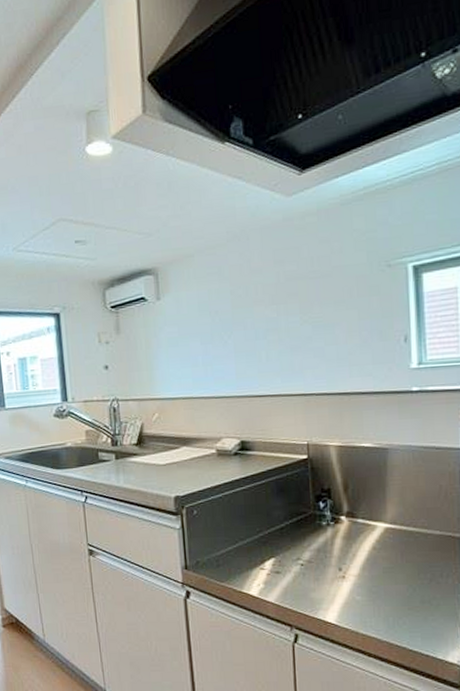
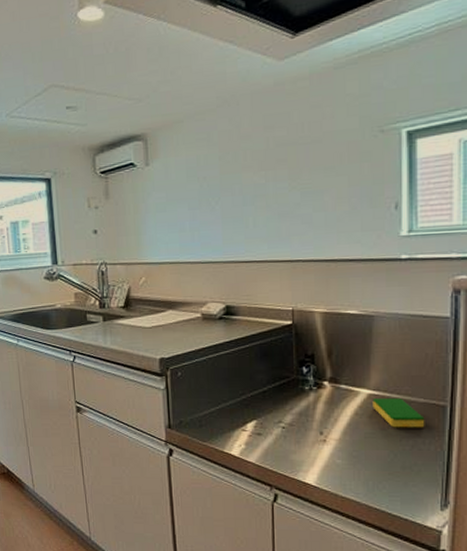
dish sponge: none [389,531,442,562] -> present [372,398,425,428]

